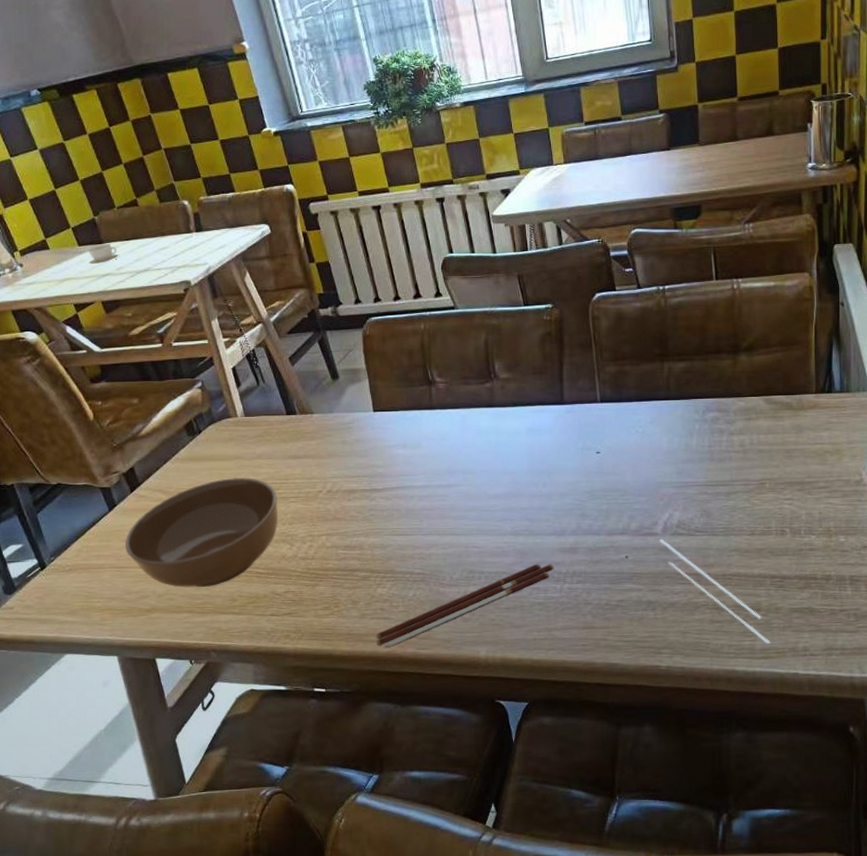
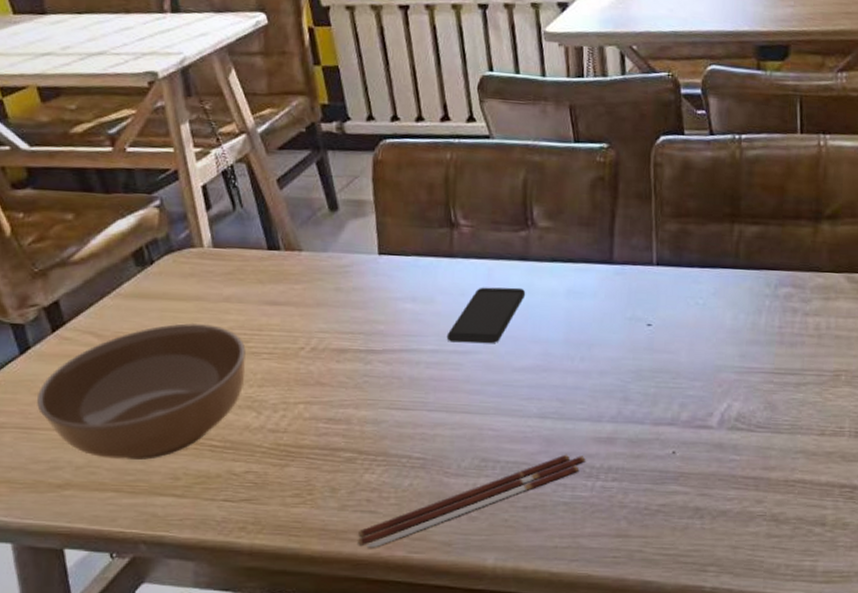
teacup: present [87,244,119,265] -> none [24,15,66,40]
mobile phone: none [433,430,494,478] -> present [446,287,526,344]
chopsticks: present [660,539,770,644] -> none [714,434,834,565]

